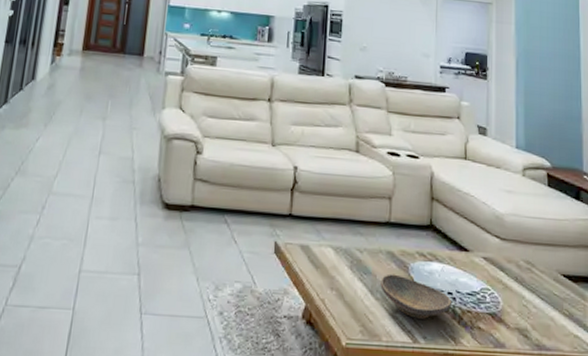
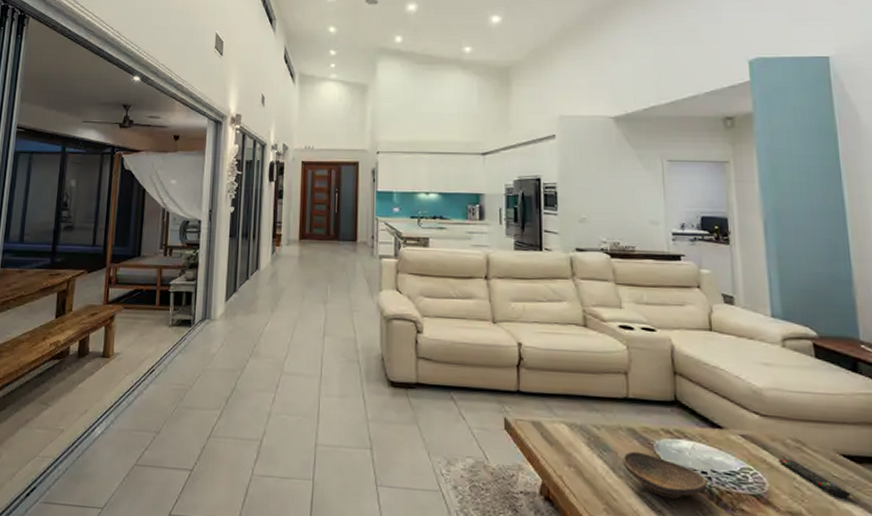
remote control: none [511,279,567,315] -> present [777,459,851,499]

